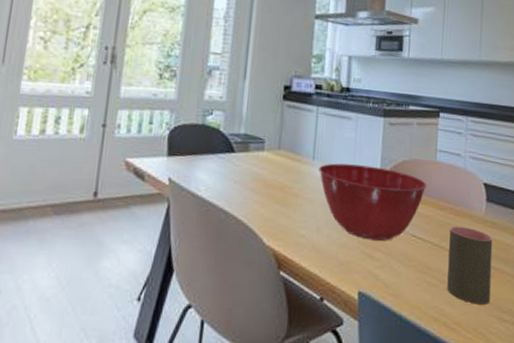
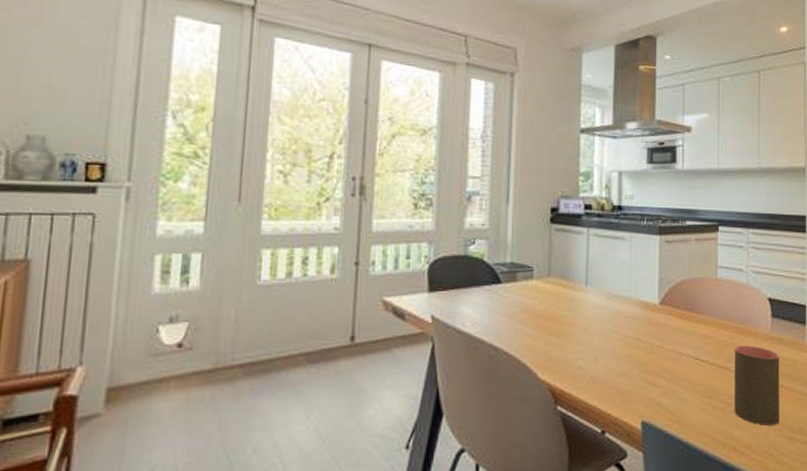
mixing bowl: present [319,163,427,241] -> none [593,287,709,366]

